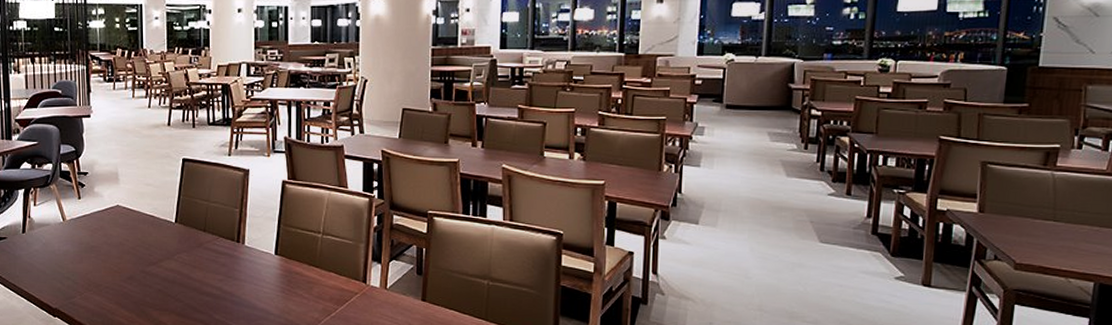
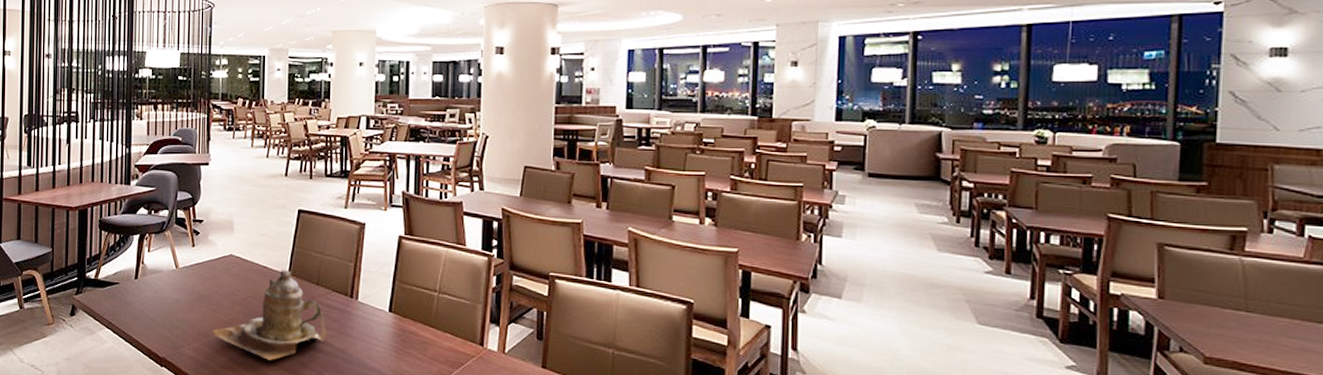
teapot: none [103,218,217,307] -> present [213,270,328,361]

